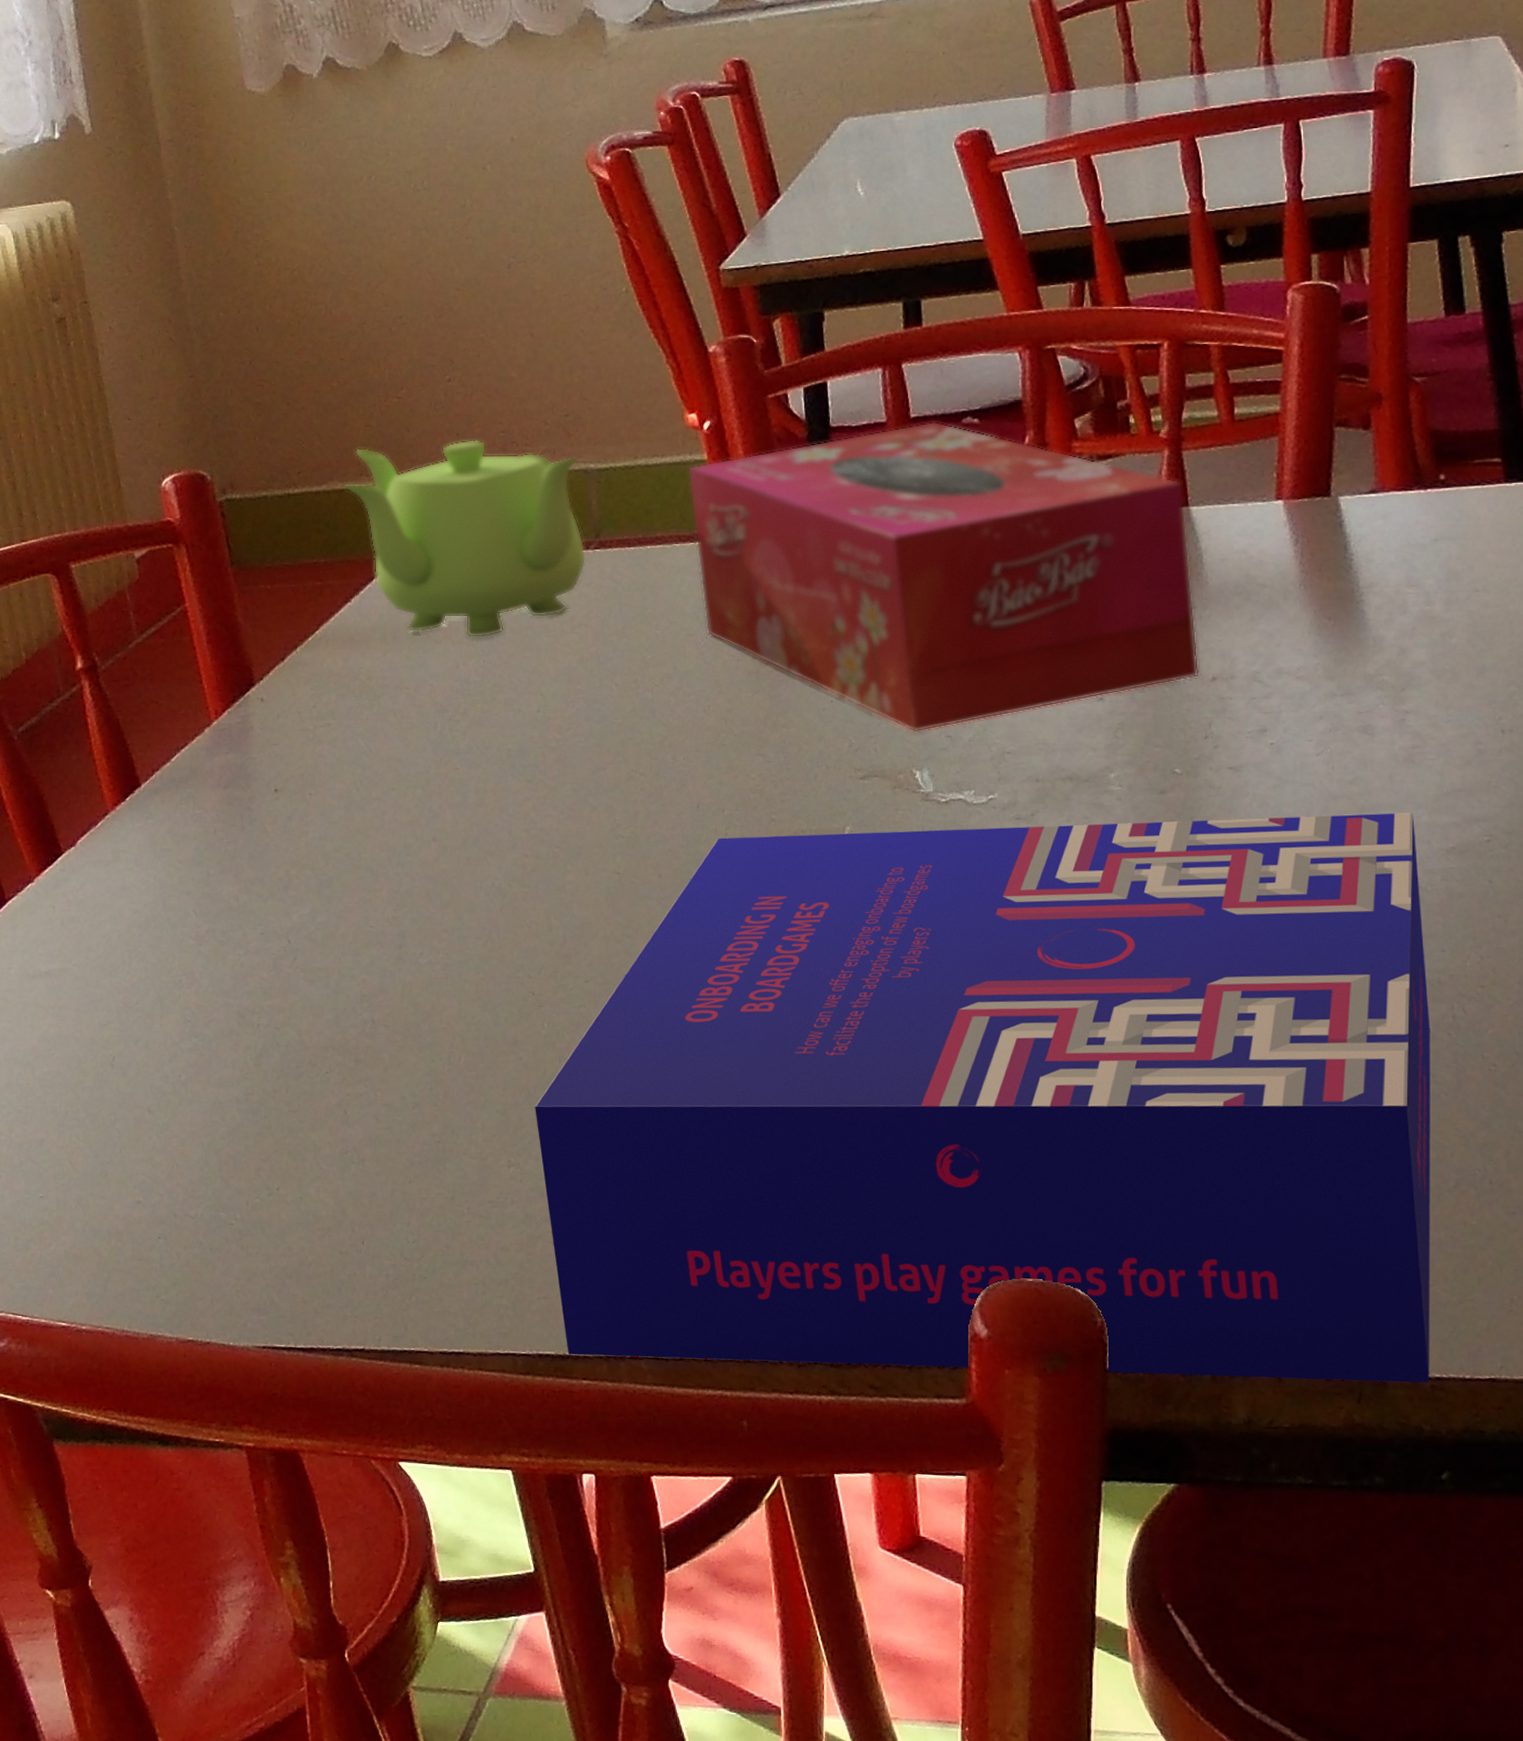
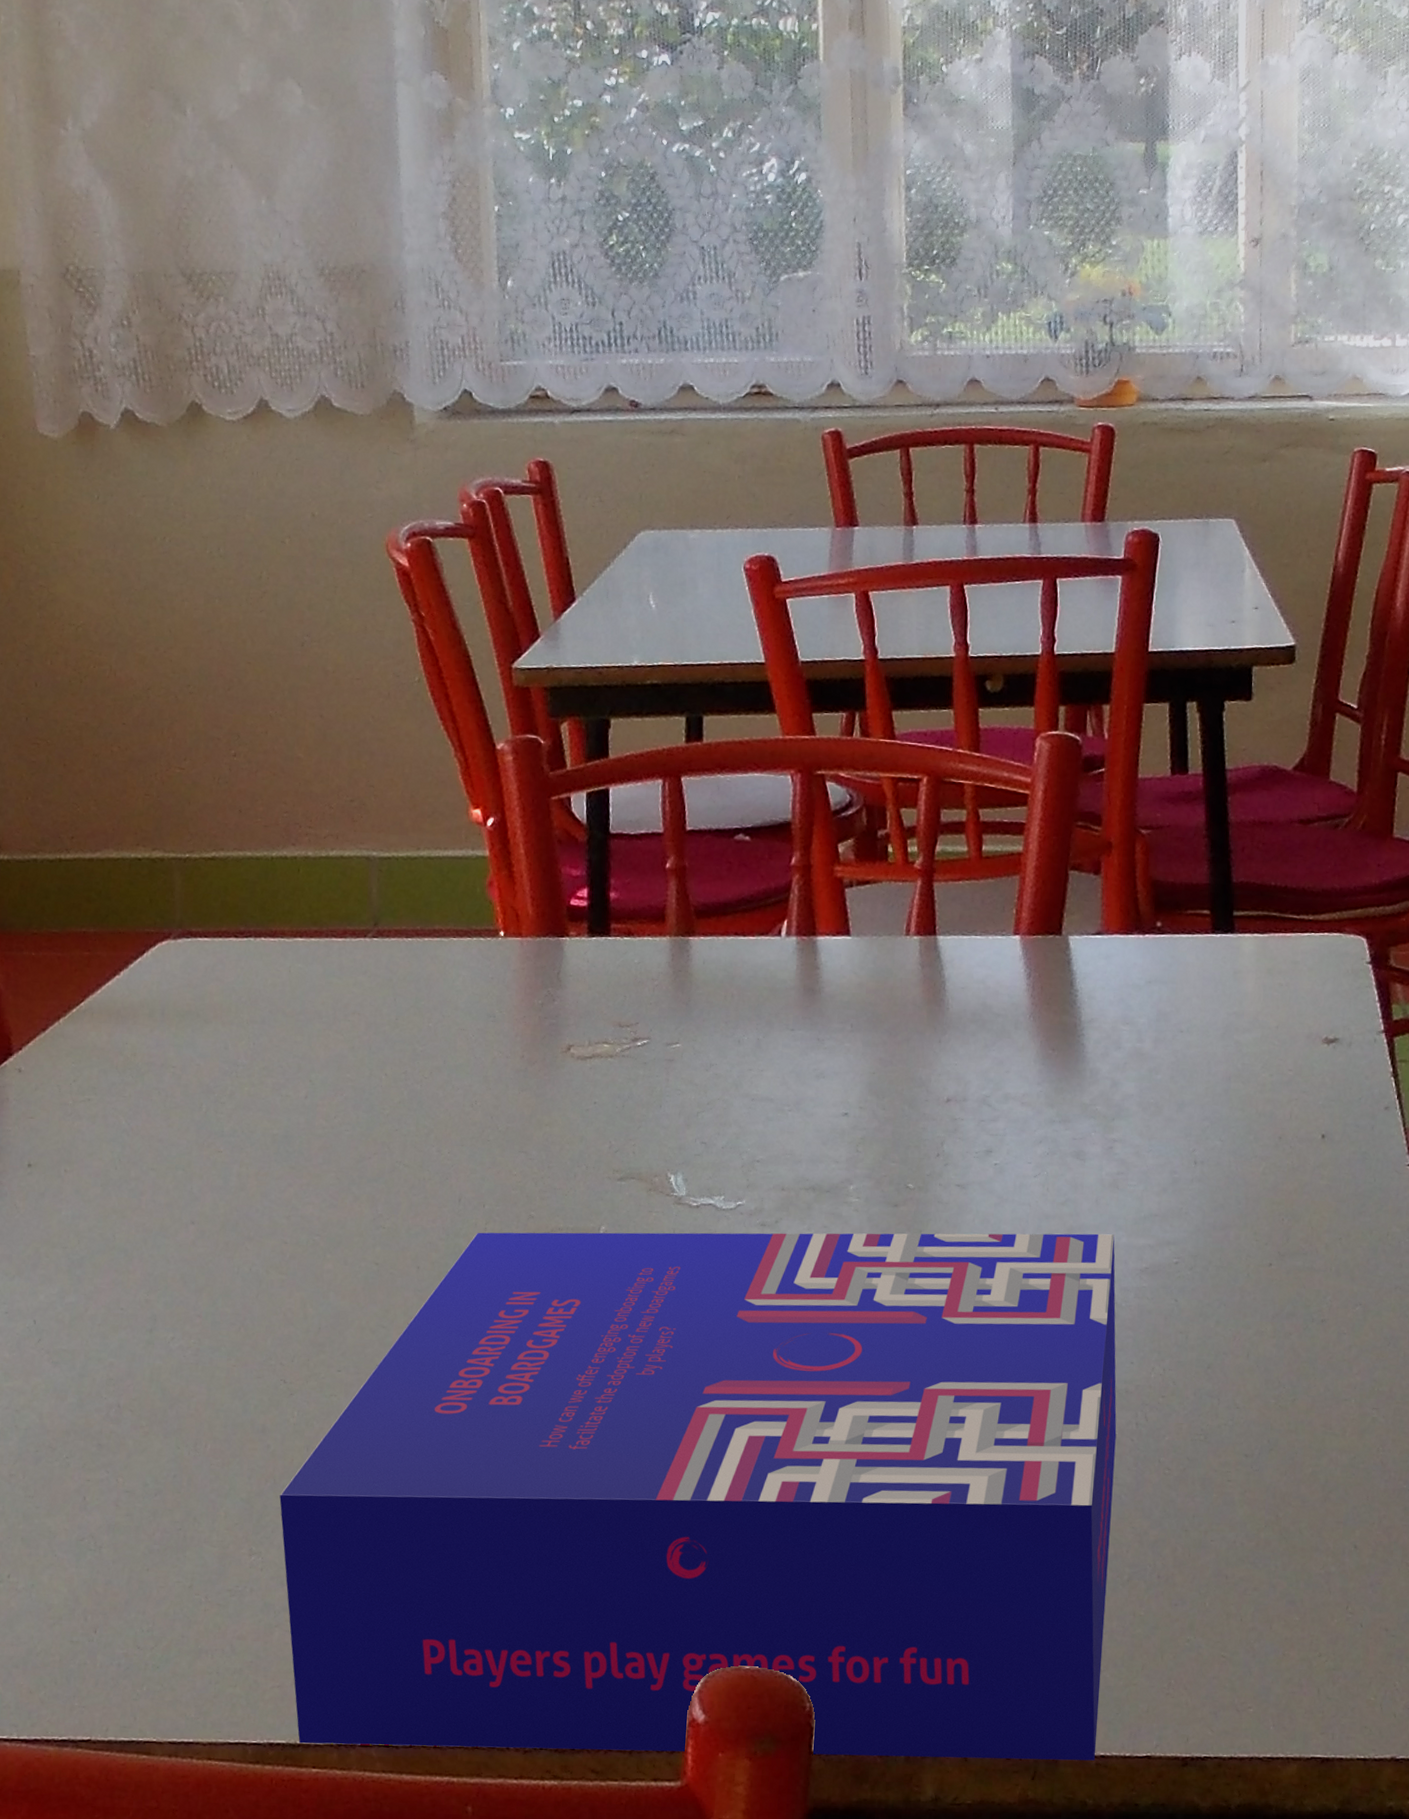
teapot: present [344,440,587,639] -> none [119,816,364,1021]
tissue box: present [687,421,1200,734] -> none [468,835,937,1138]

